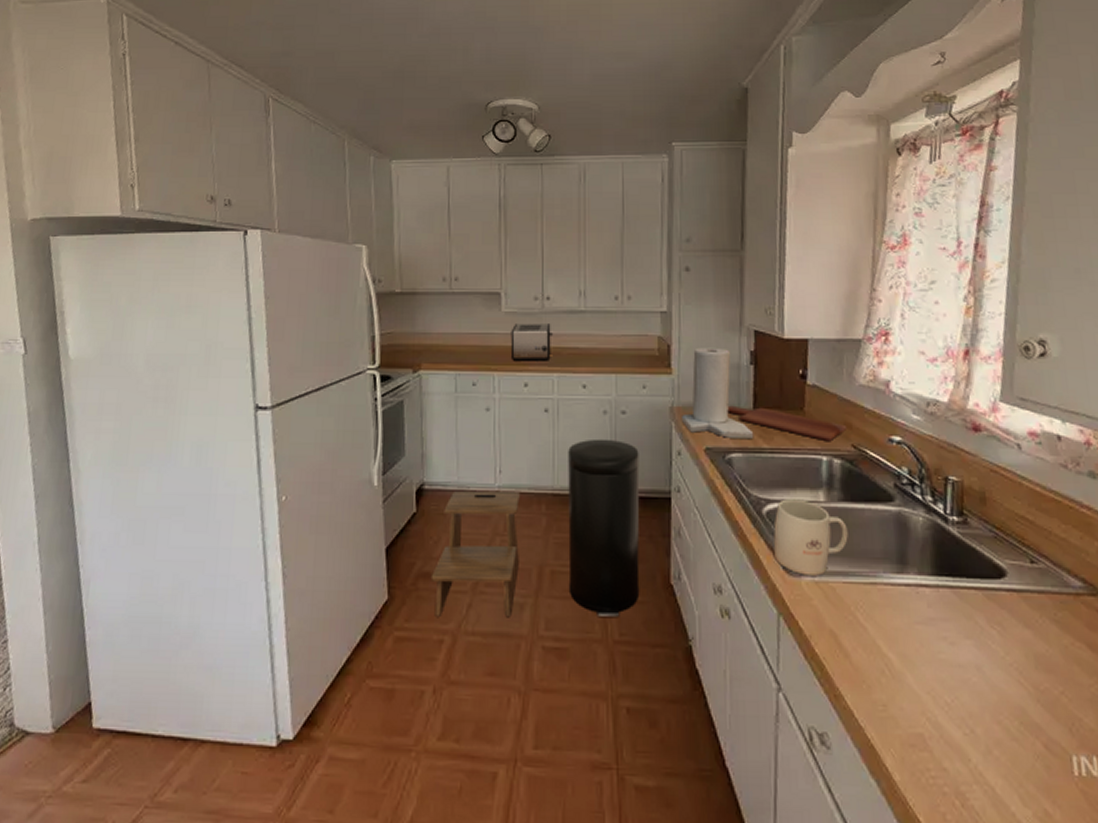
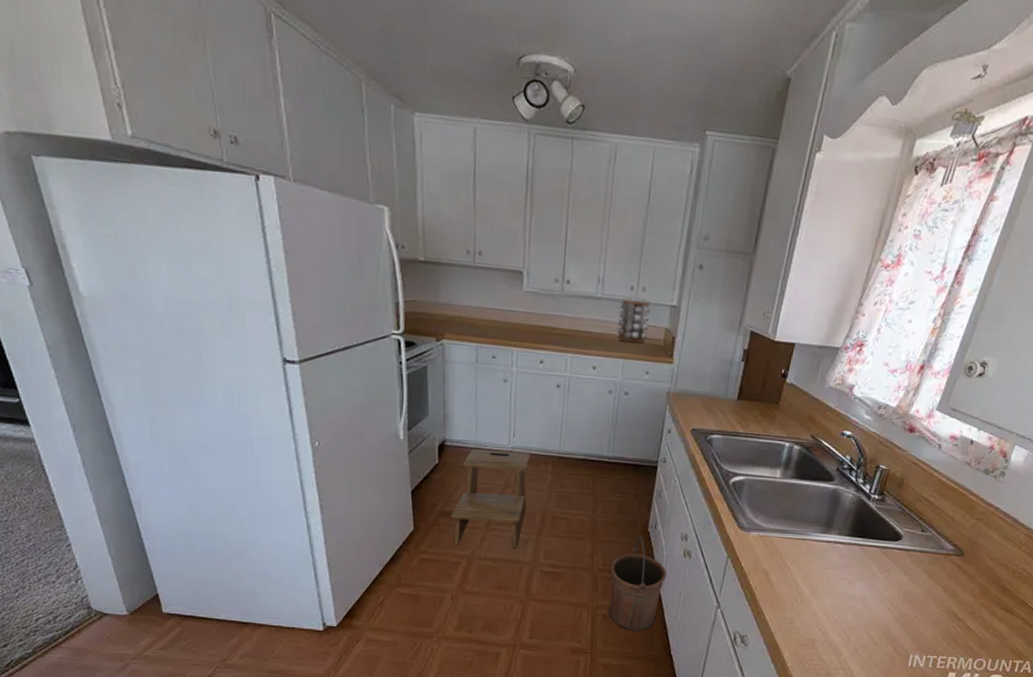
toaster: present [510,324,554,361] -> none [529,303,571,342]
pedal bin: present [568,438,640,618] -> none [565,414,636,554]
spice rack: none [605,308,639,355] -> present [617,297,651,344]
bucket: none [629,591,702,732] -> present [608,536,667,631]
paper towel: present [680,347,754,438] -> none [675,342,734,424]
cutting board: present [727,405,848,442] -> none [715,395,811,432]
mug: present [773,499,848,576] -> none [733,474,794,532]

